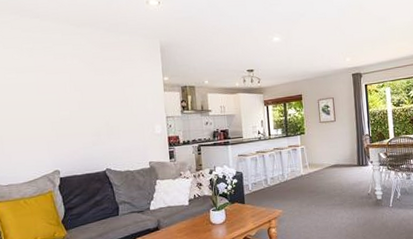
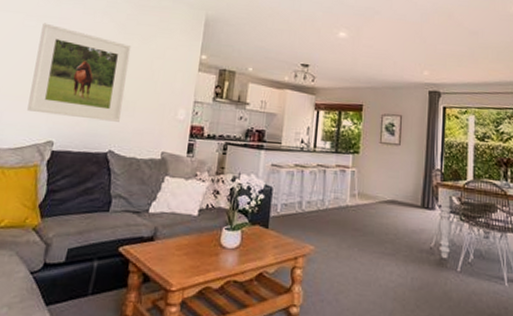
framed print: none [22,73,109,150] -> present [27,22,132,122]

